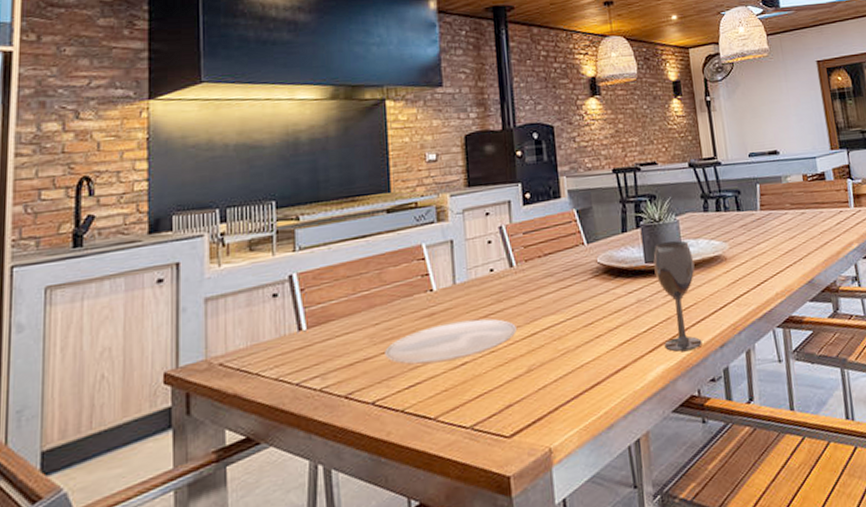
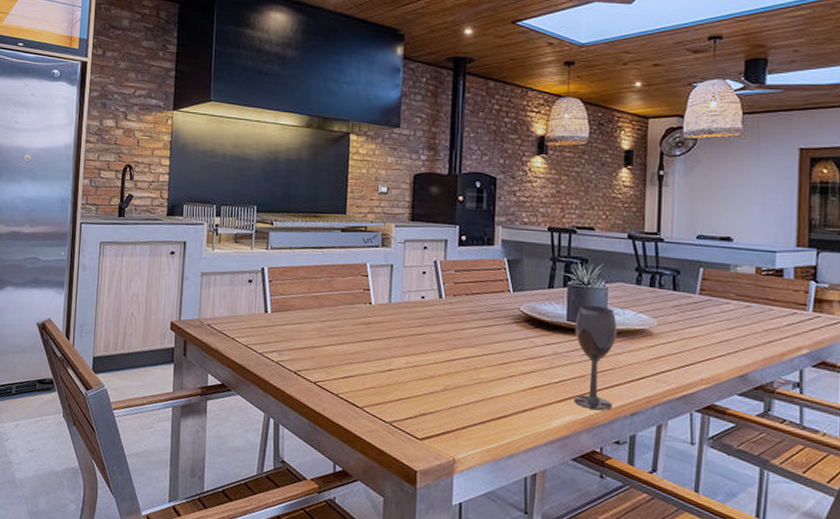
plate: present [385,318,517,365] -> none [328,333,438,366]

